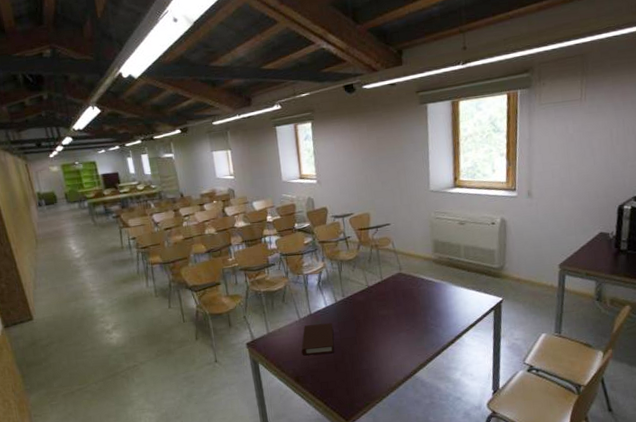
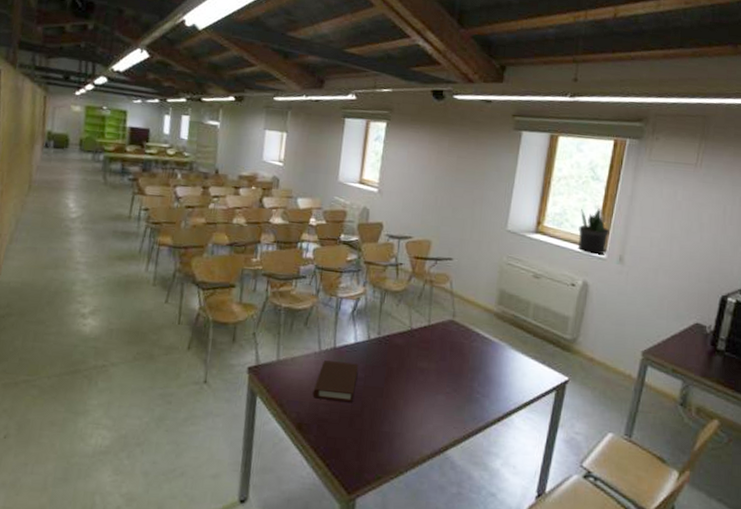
planter: none [489,155,516,196] -> present [578,208,610,255]

